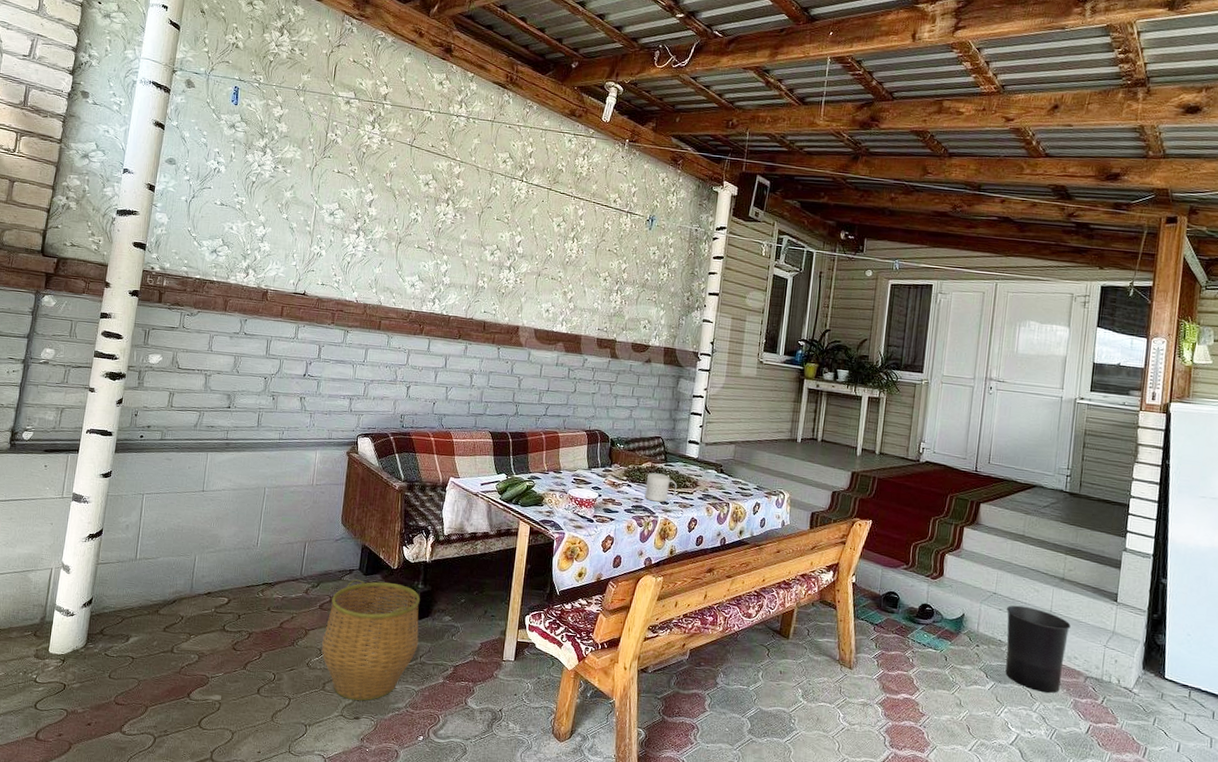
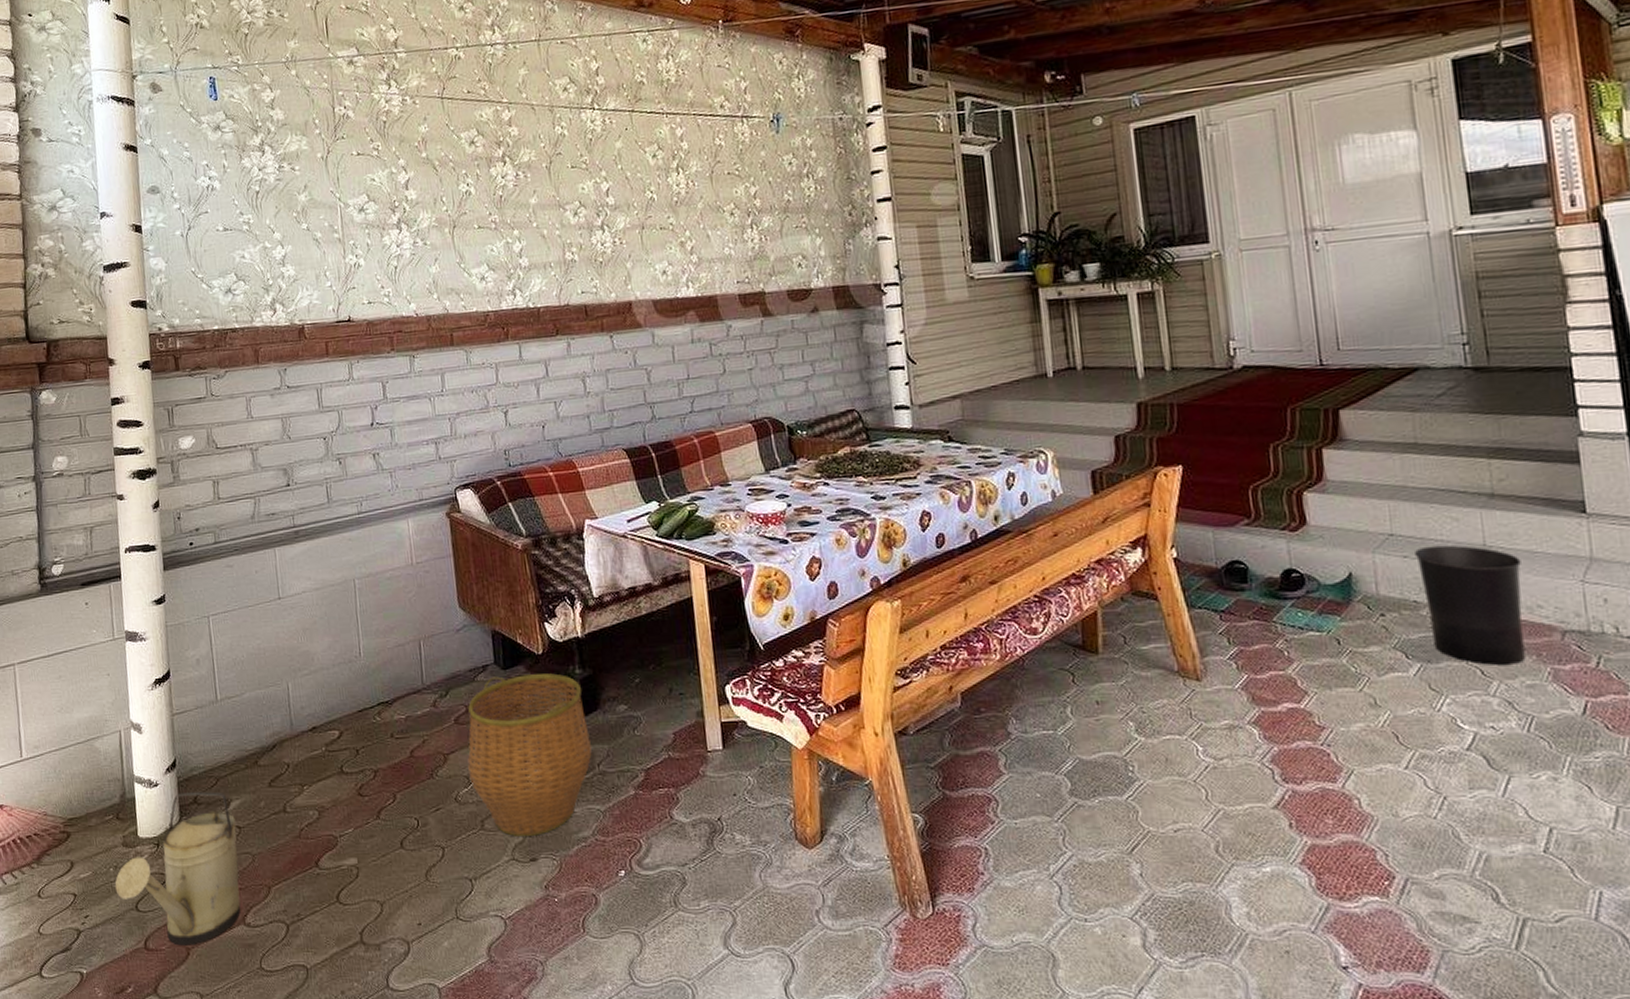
watering can: none [21,624,131,742] -> present [115,791,241,946]
mug: present [644,473,677,503] -> none [847,459,893,499]

